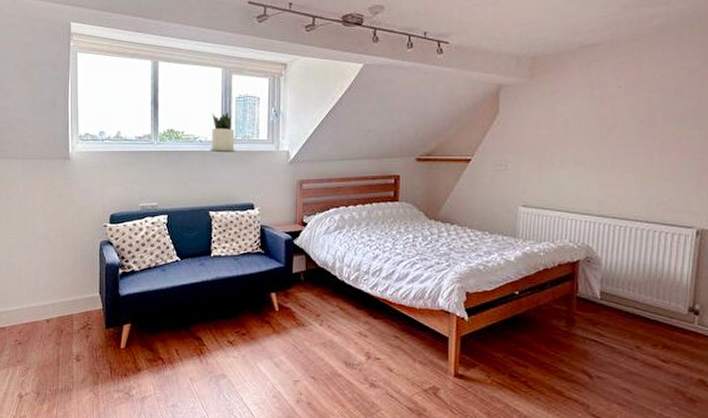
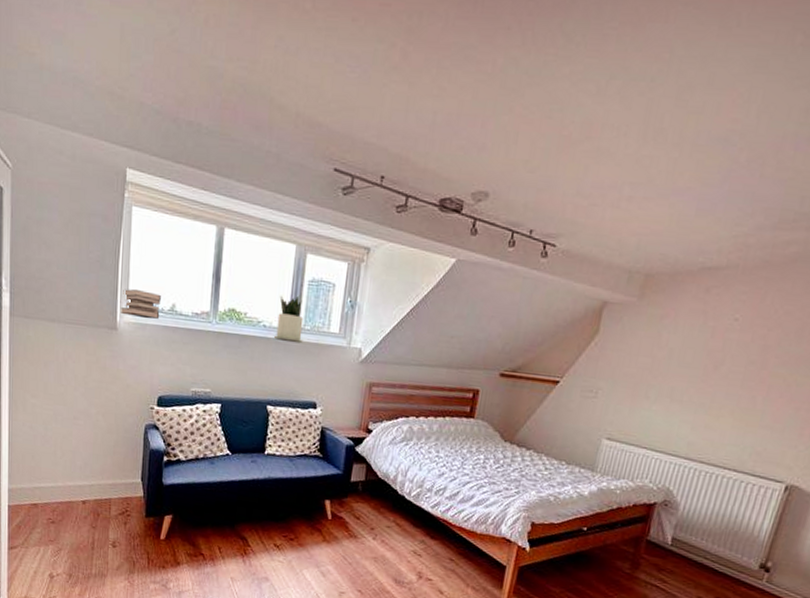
books: none [72,123,107,147] -> present [121,289,161,320]

